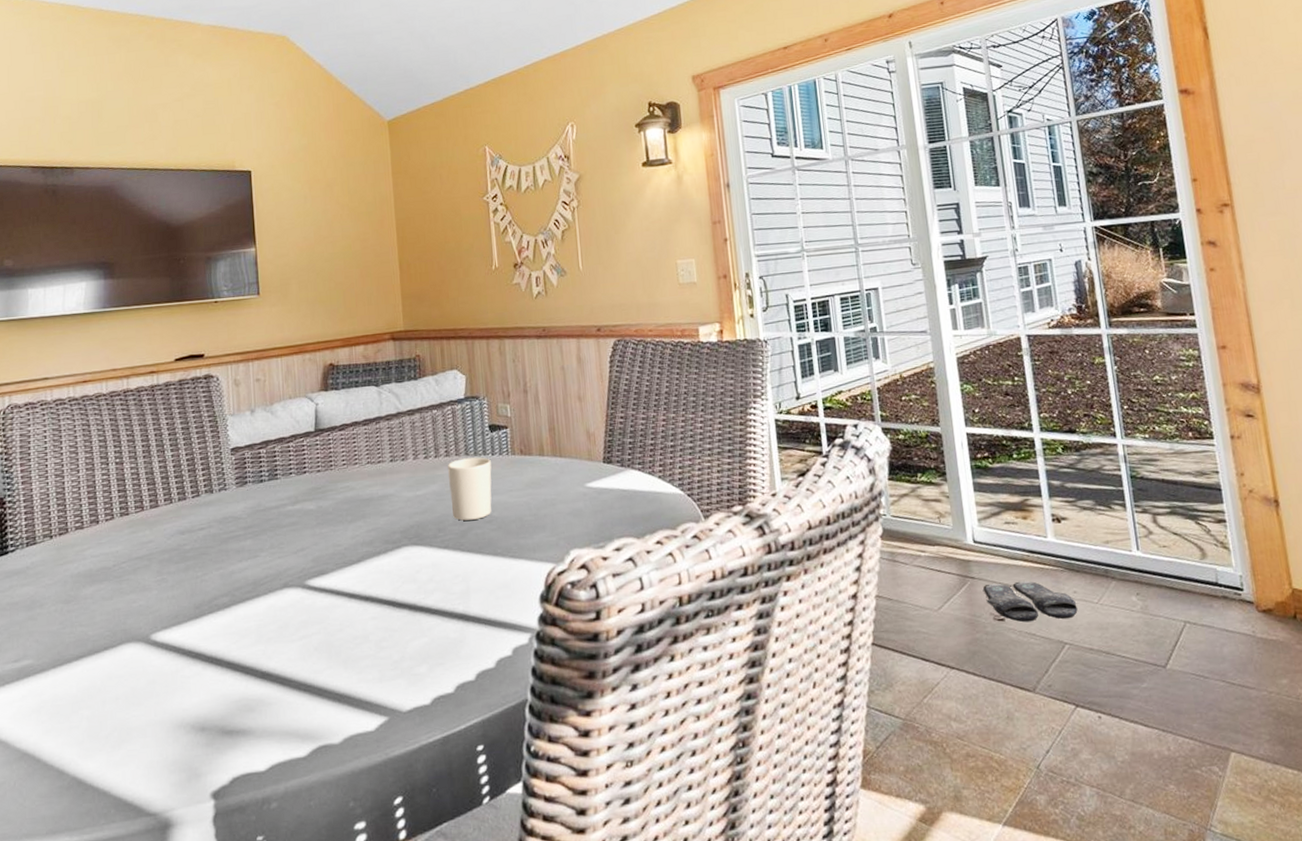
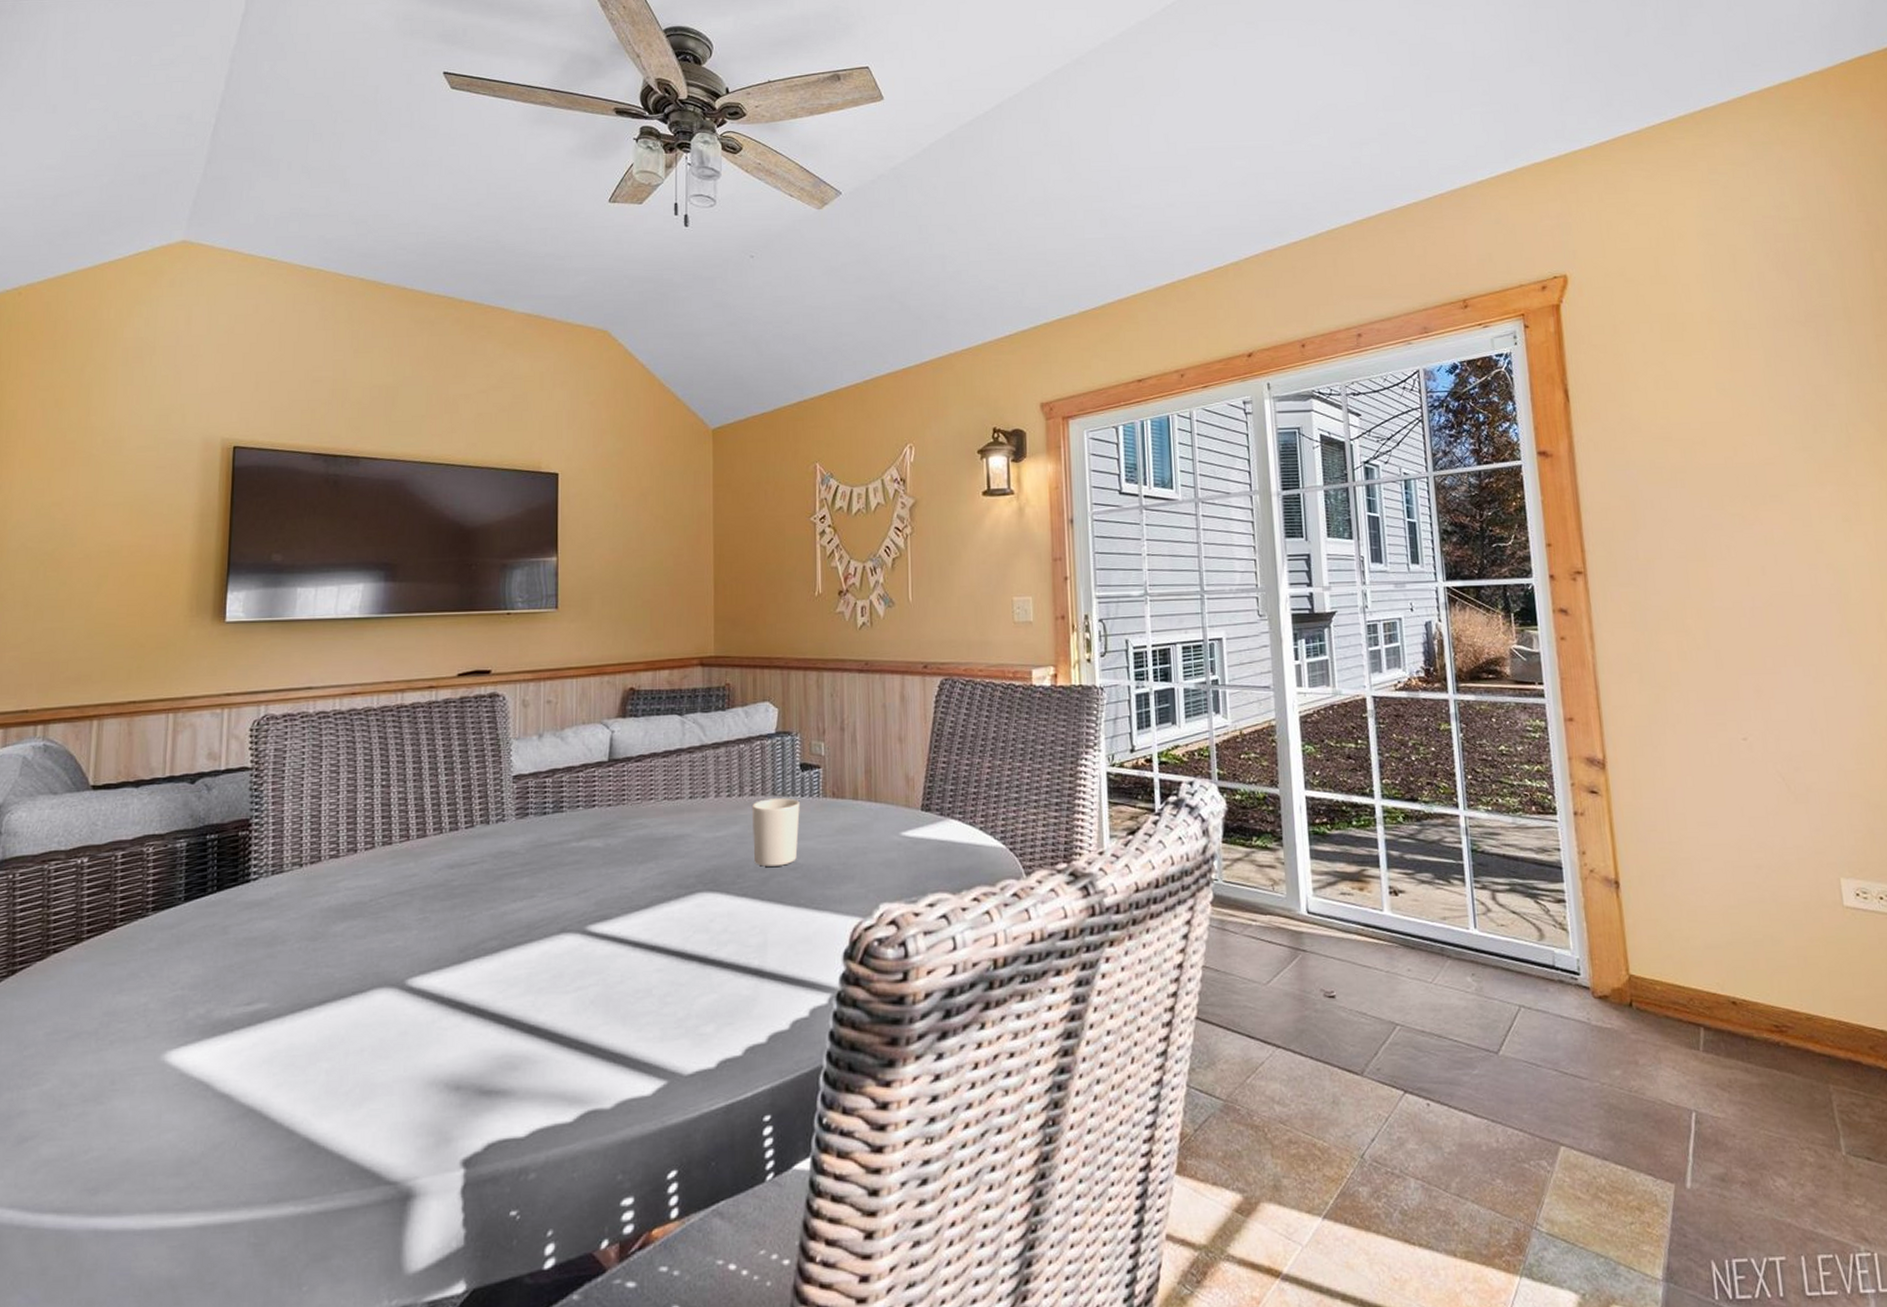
slippers: present [983,580,1078,622] -> none [1315,956,1411,1000]

